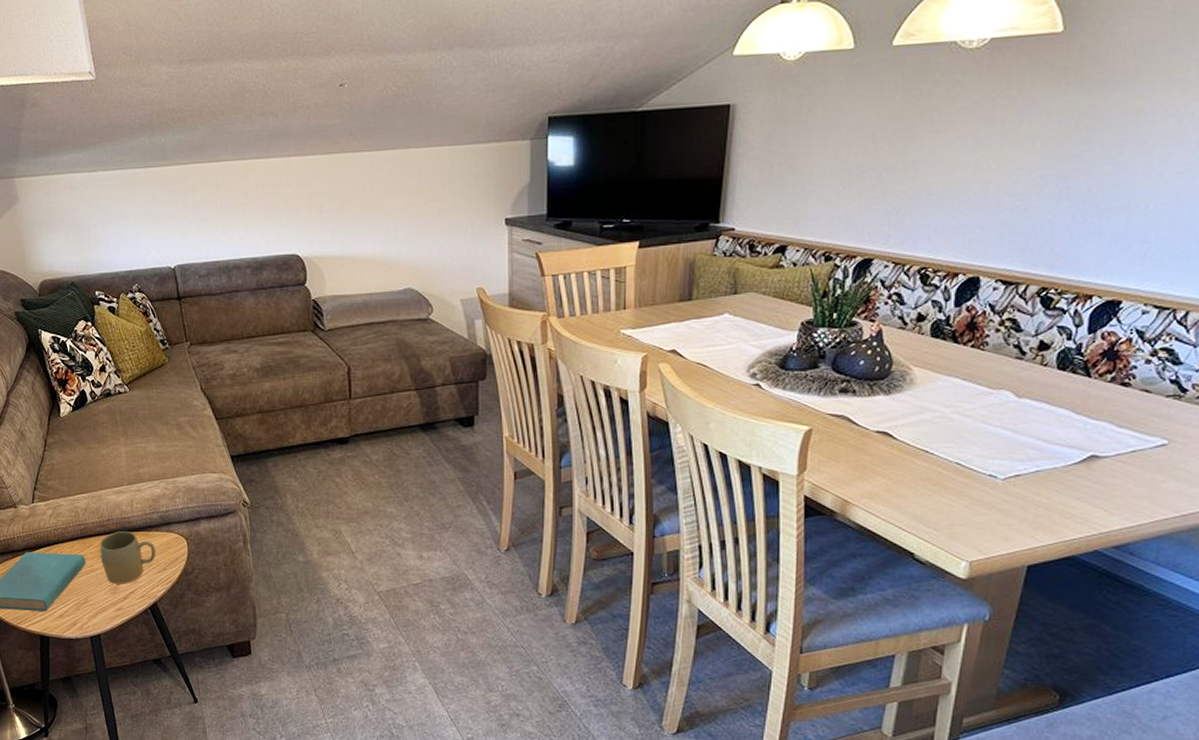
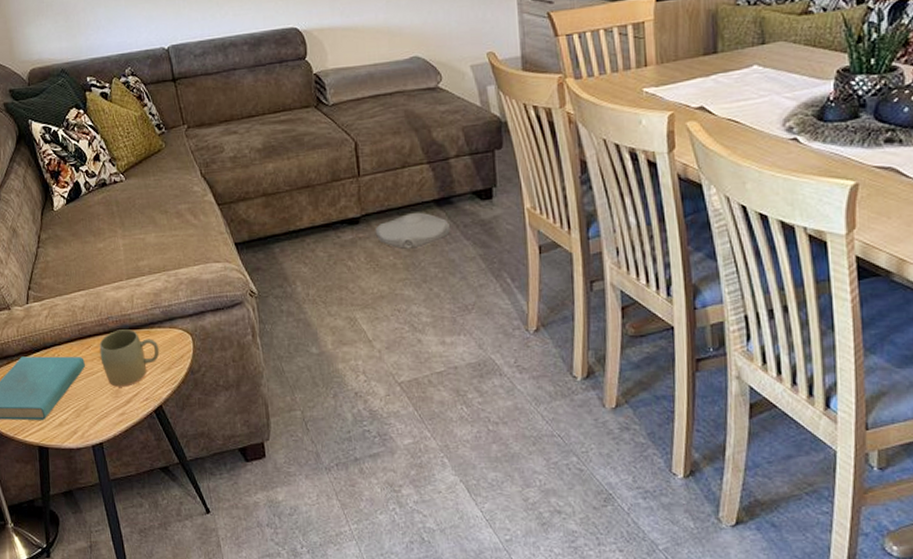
robot vacuum: none [362,435,434,470] -> present [375,212,451,250]

